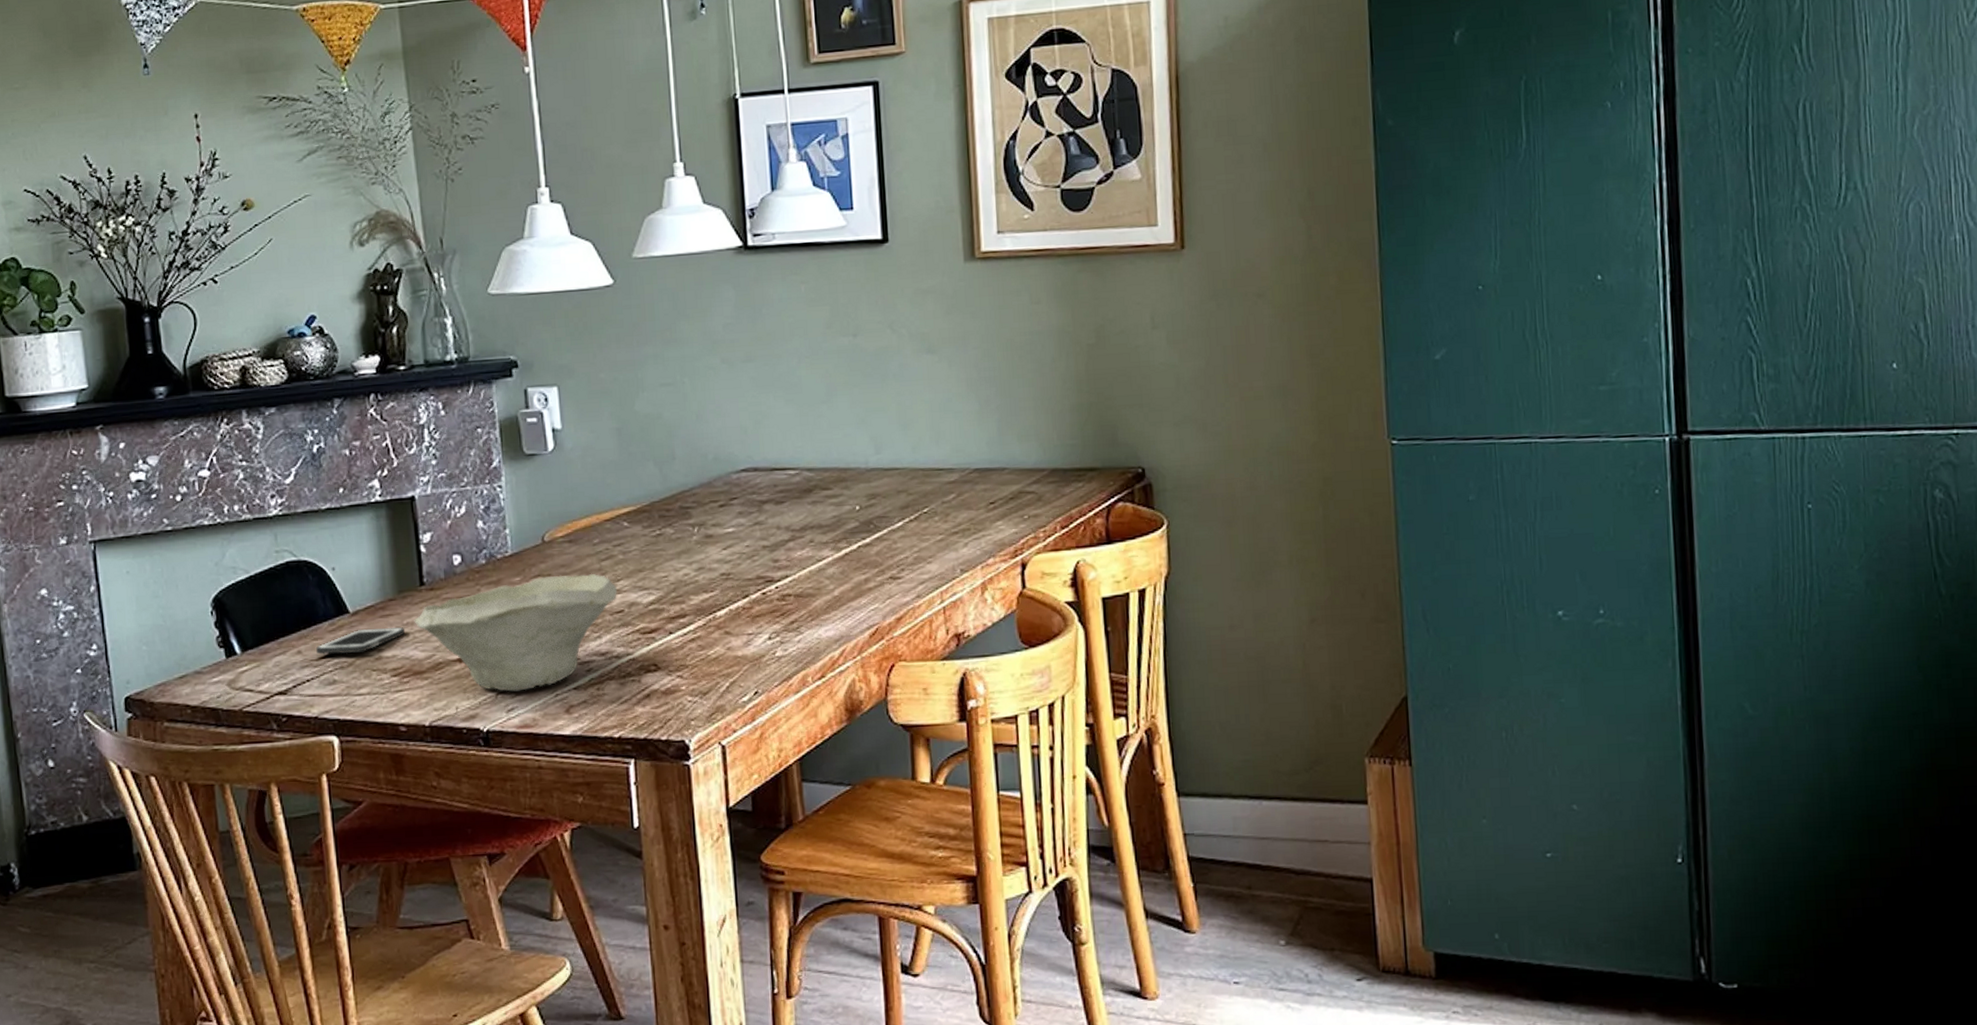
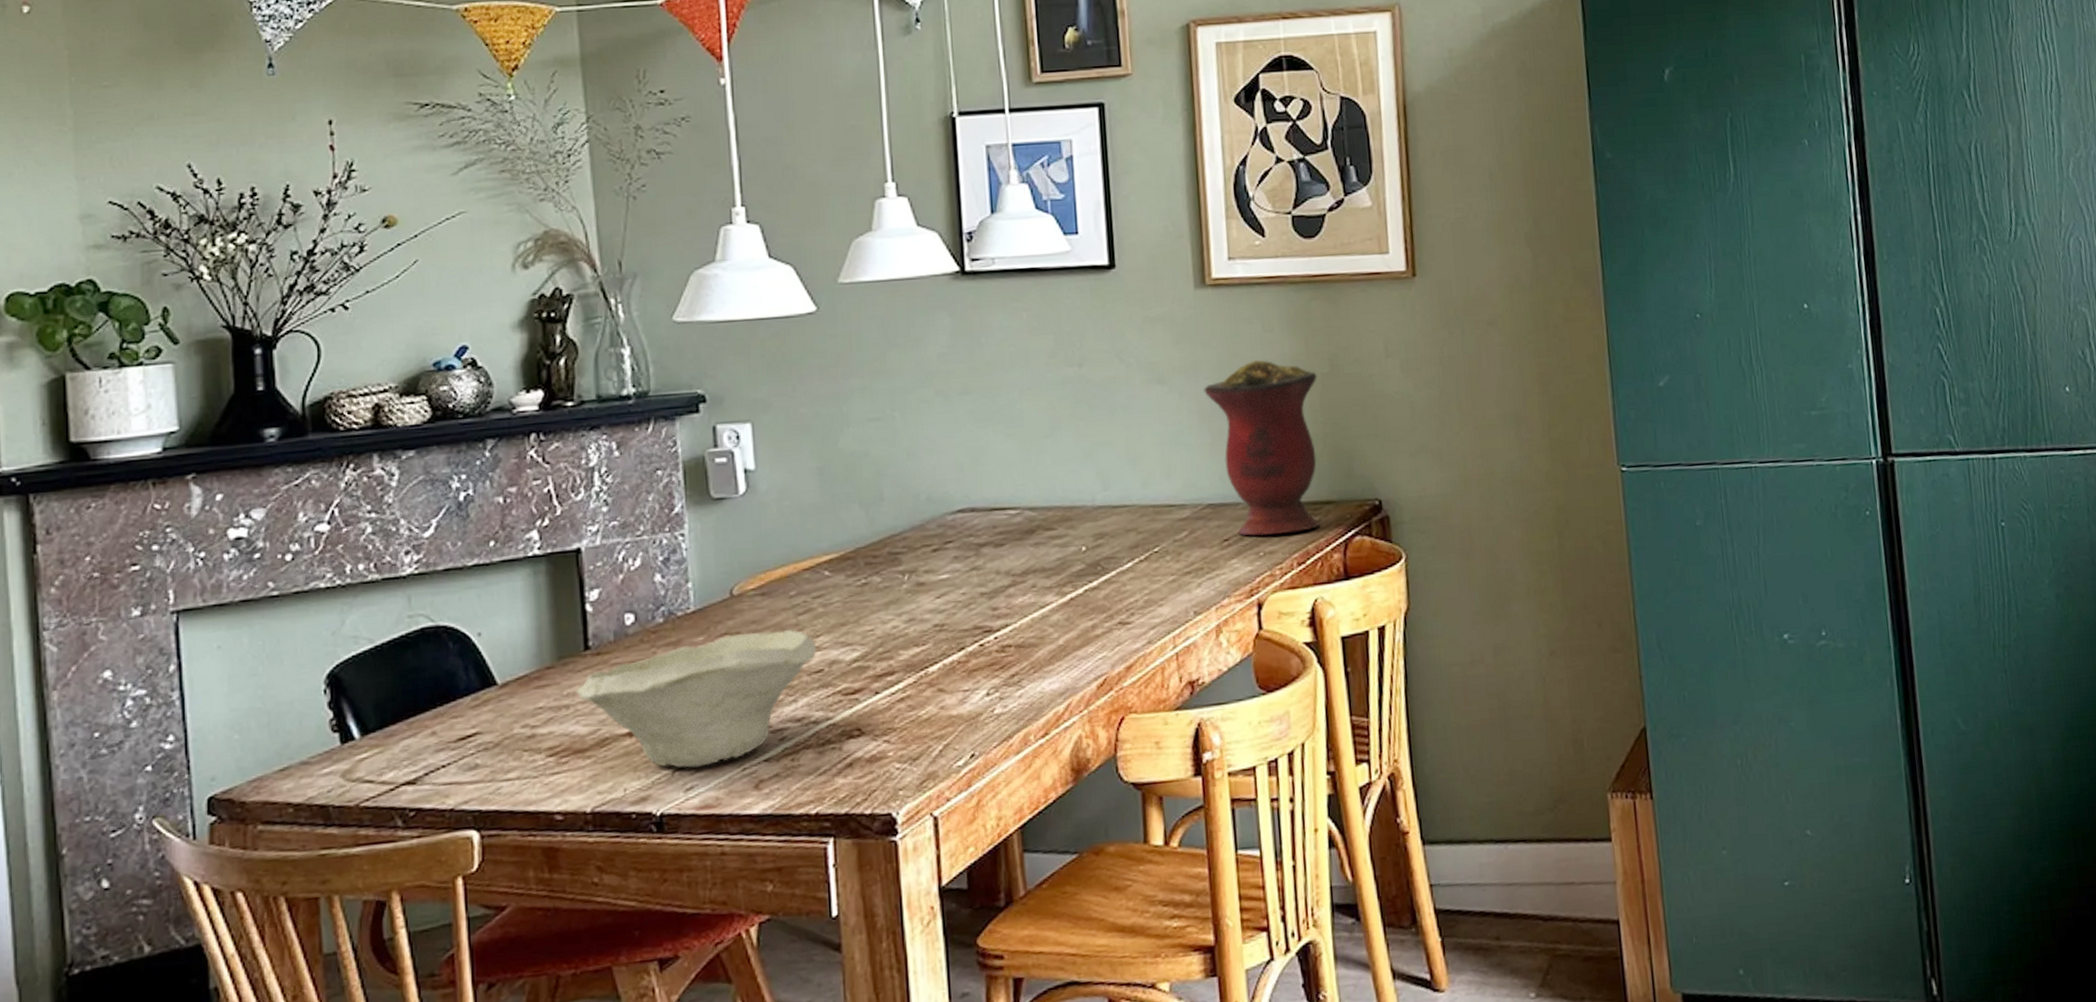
cell phone: present [315,627,406,655] -> none [454,699,565,735]
vase: none [972,331,1084,500] -> present [1204,360,1321,536]

